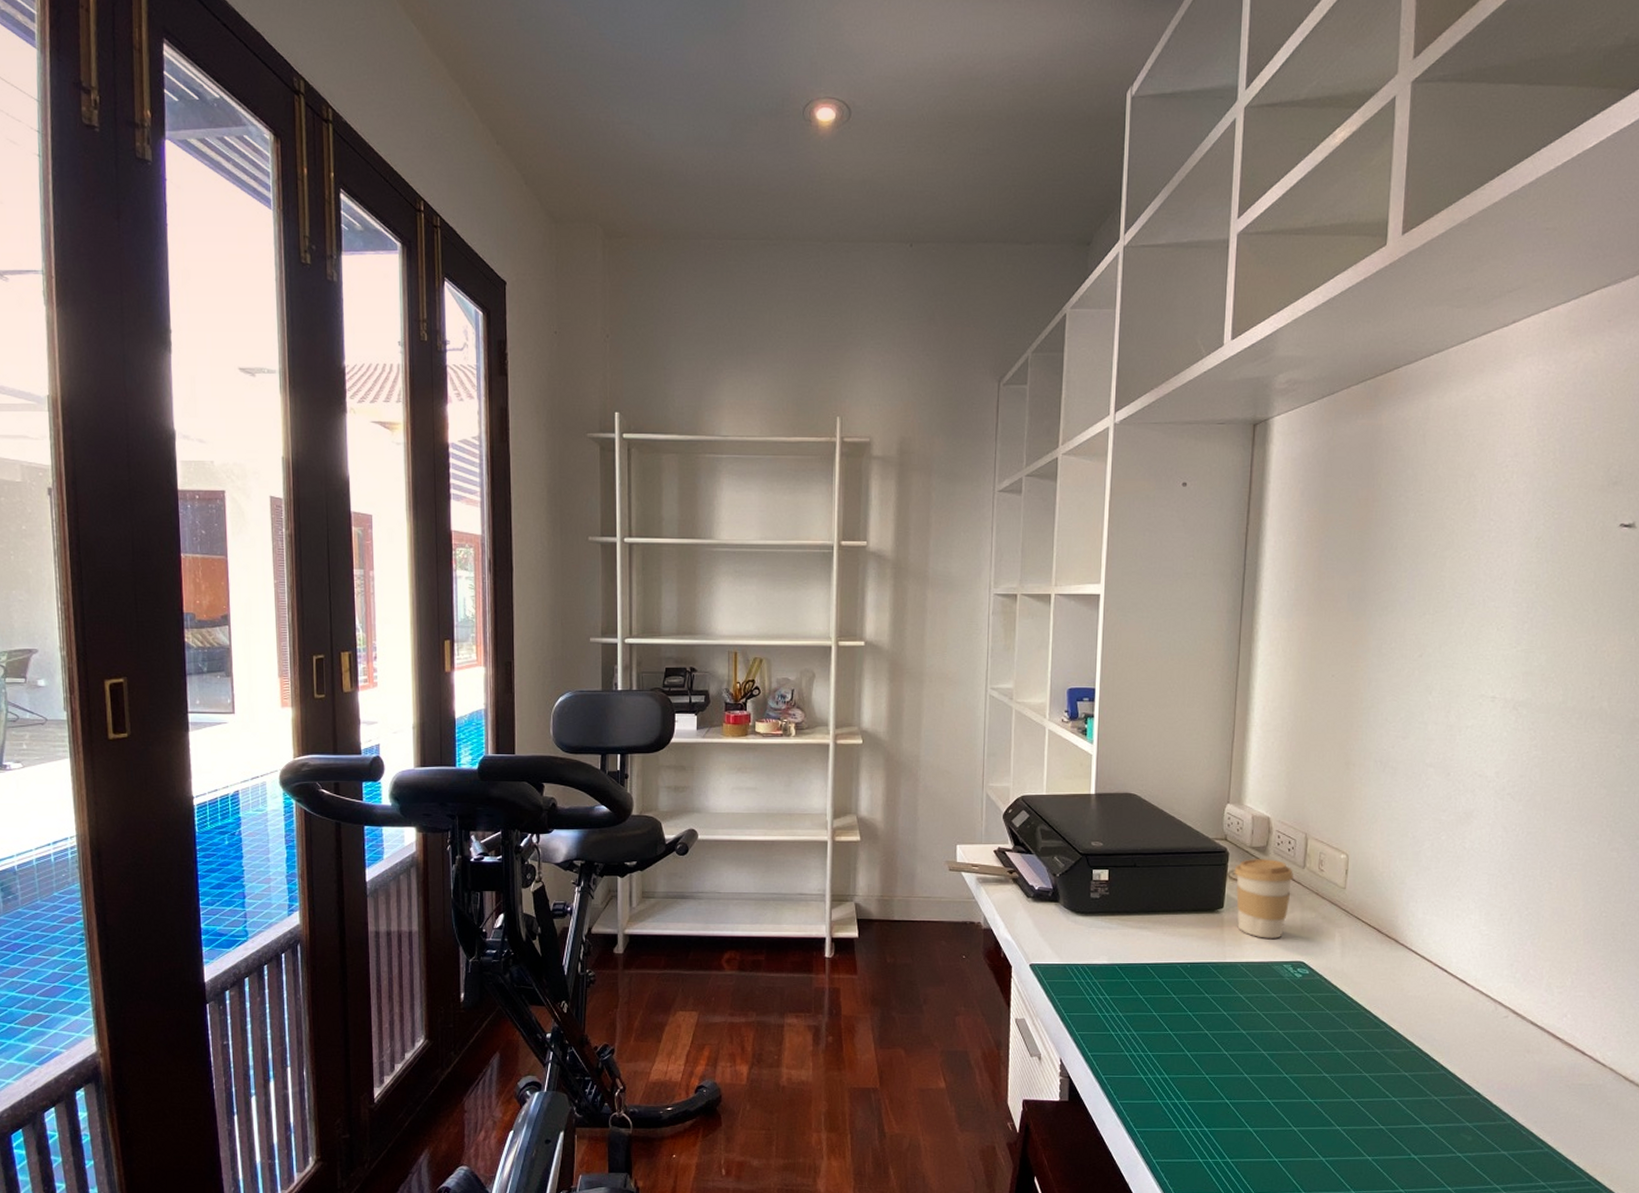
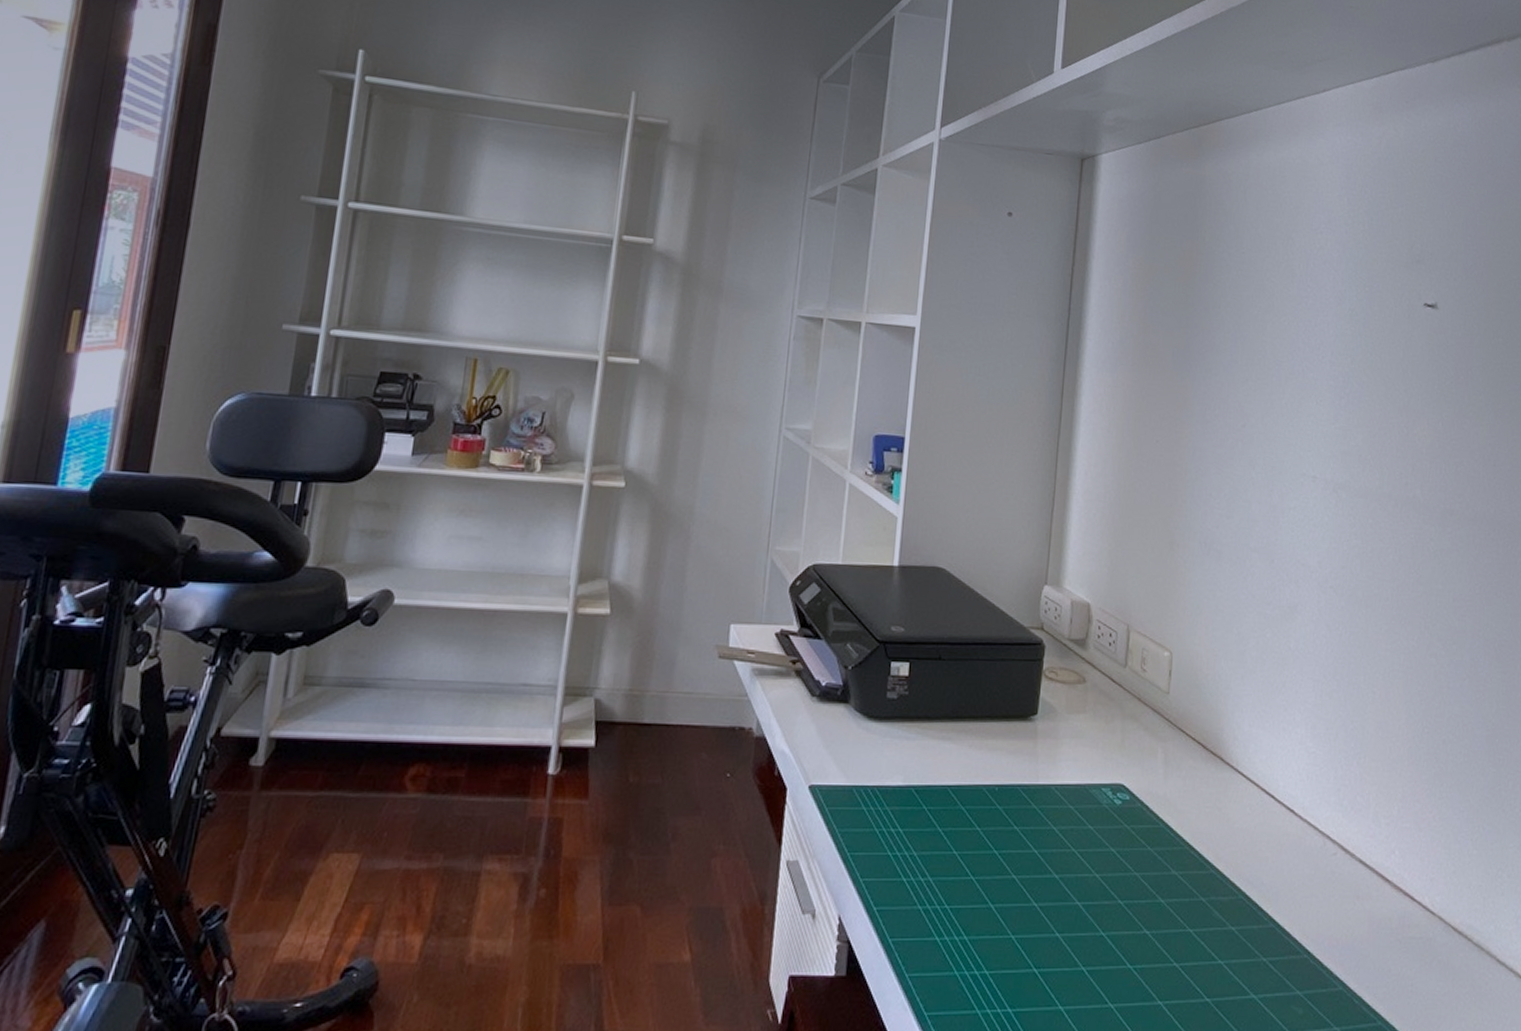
coffee cup: present [1234,858,1293,940] -> none [1050,653,1114,756]

